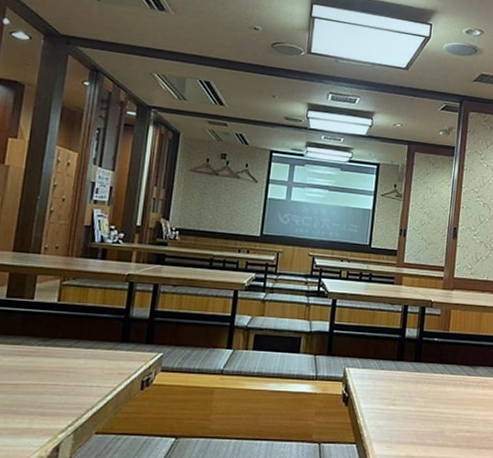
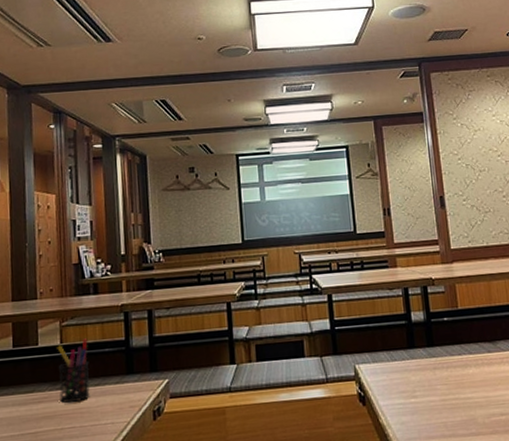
pen holder: none [47,301,87,362] -> present [57,338,90,404]

